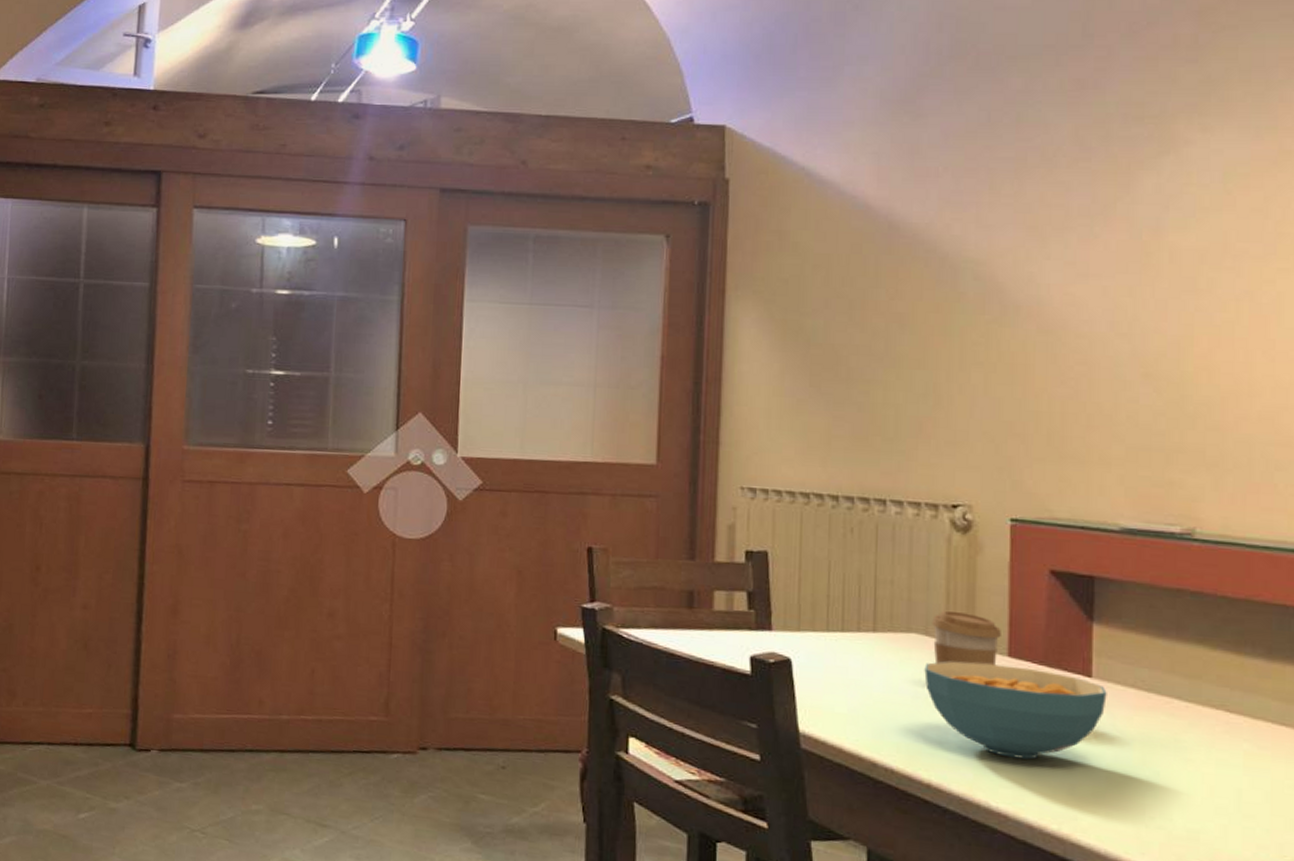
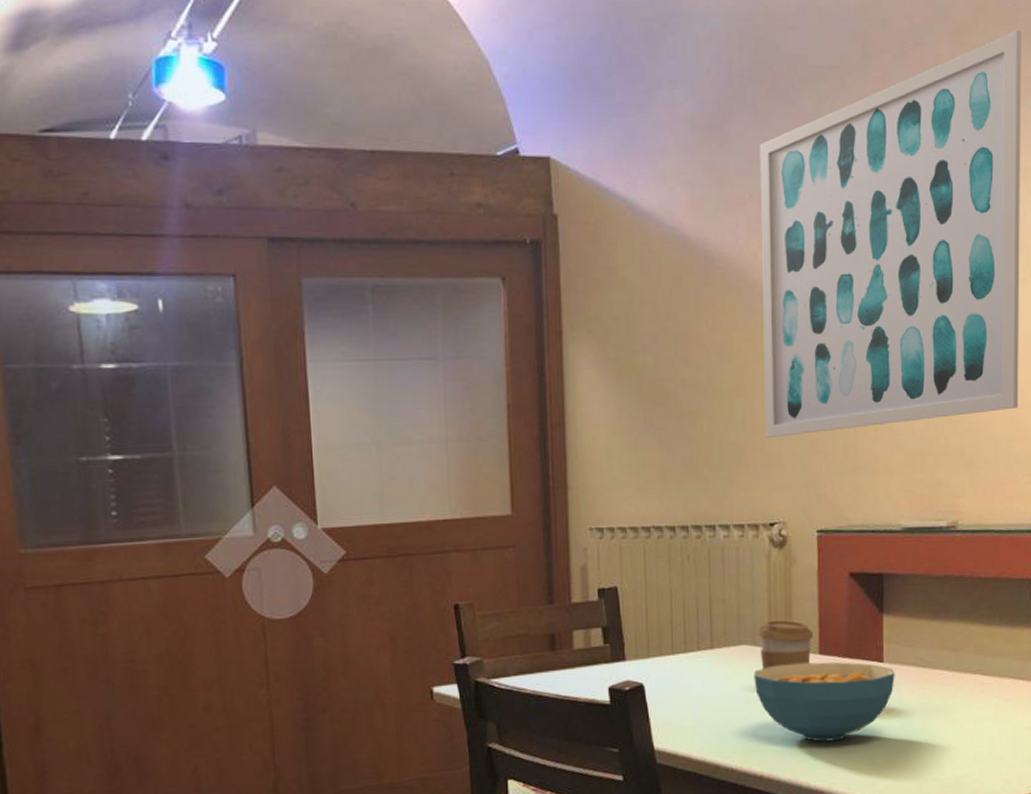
wall art: none [951,10,1284,415] -> present [759,30,1021,439]

